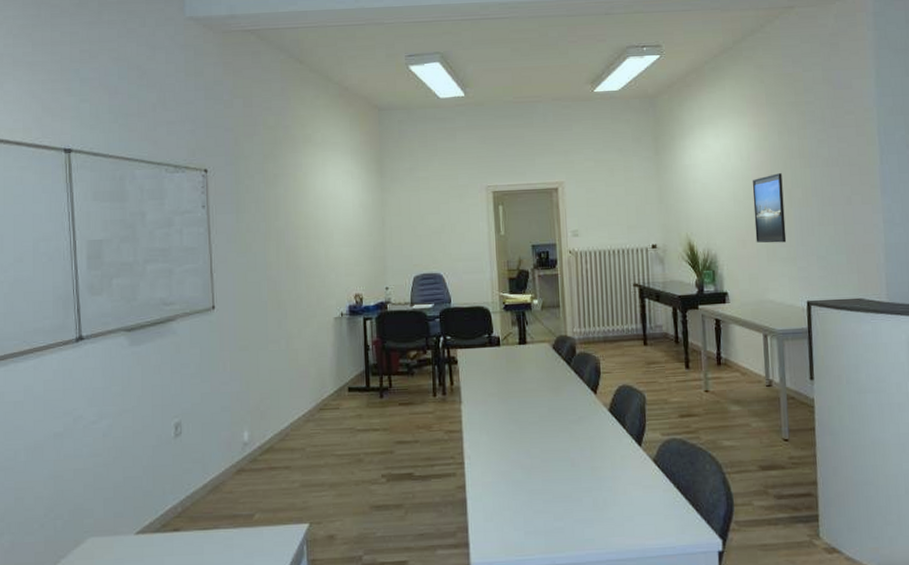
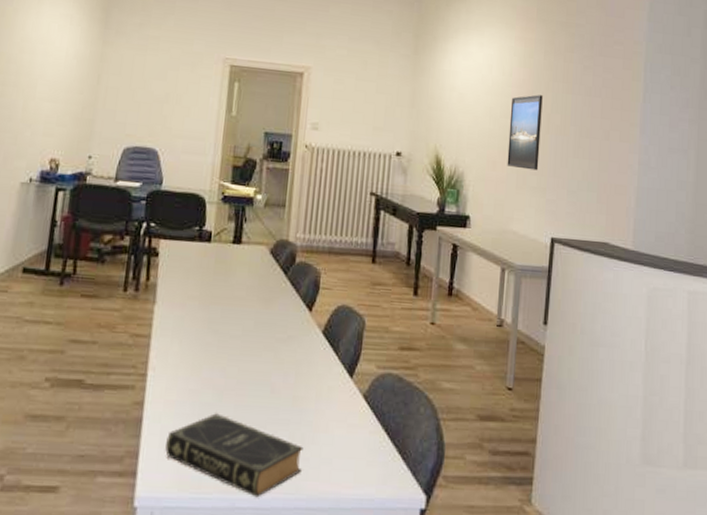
book: none [489,488,608,555] -> present [165,413,304,498]

